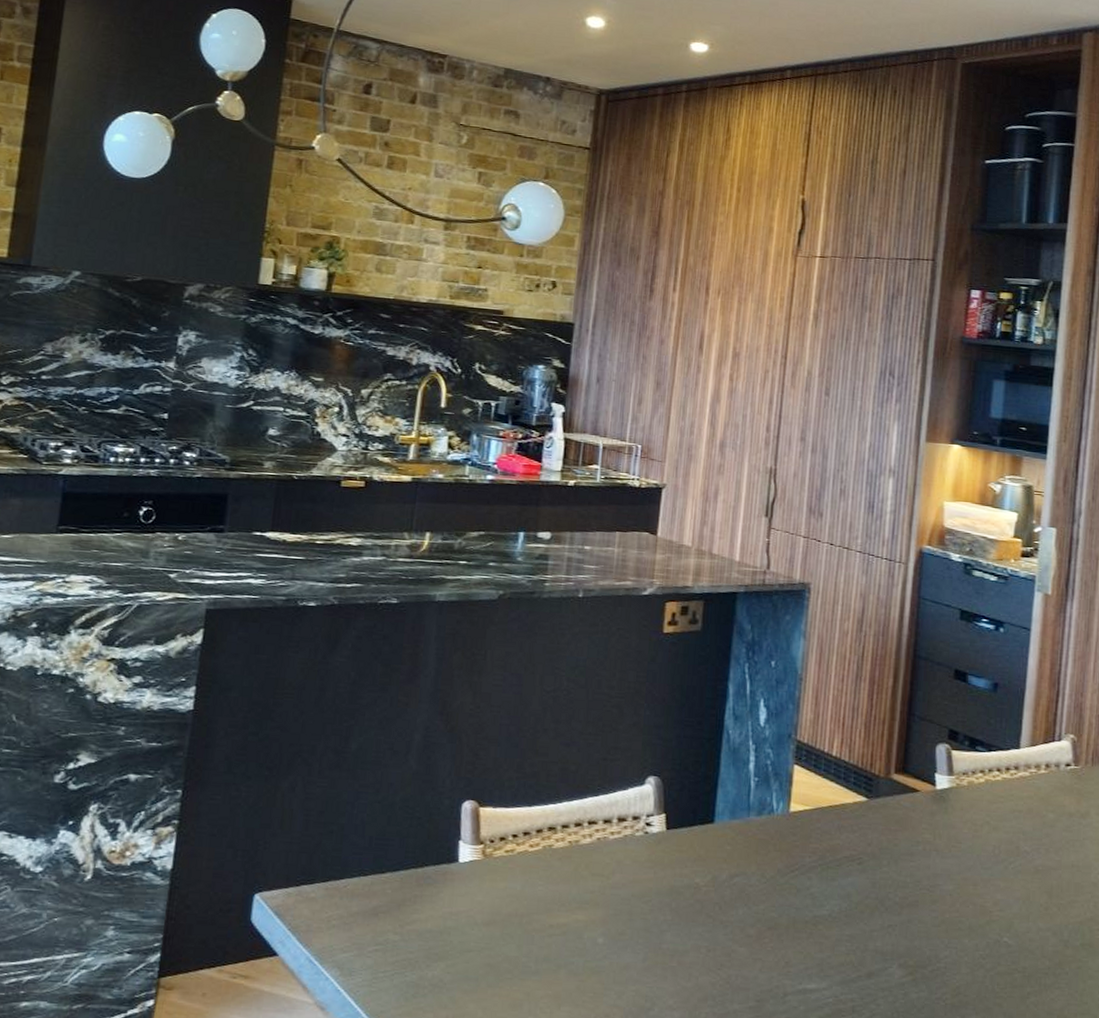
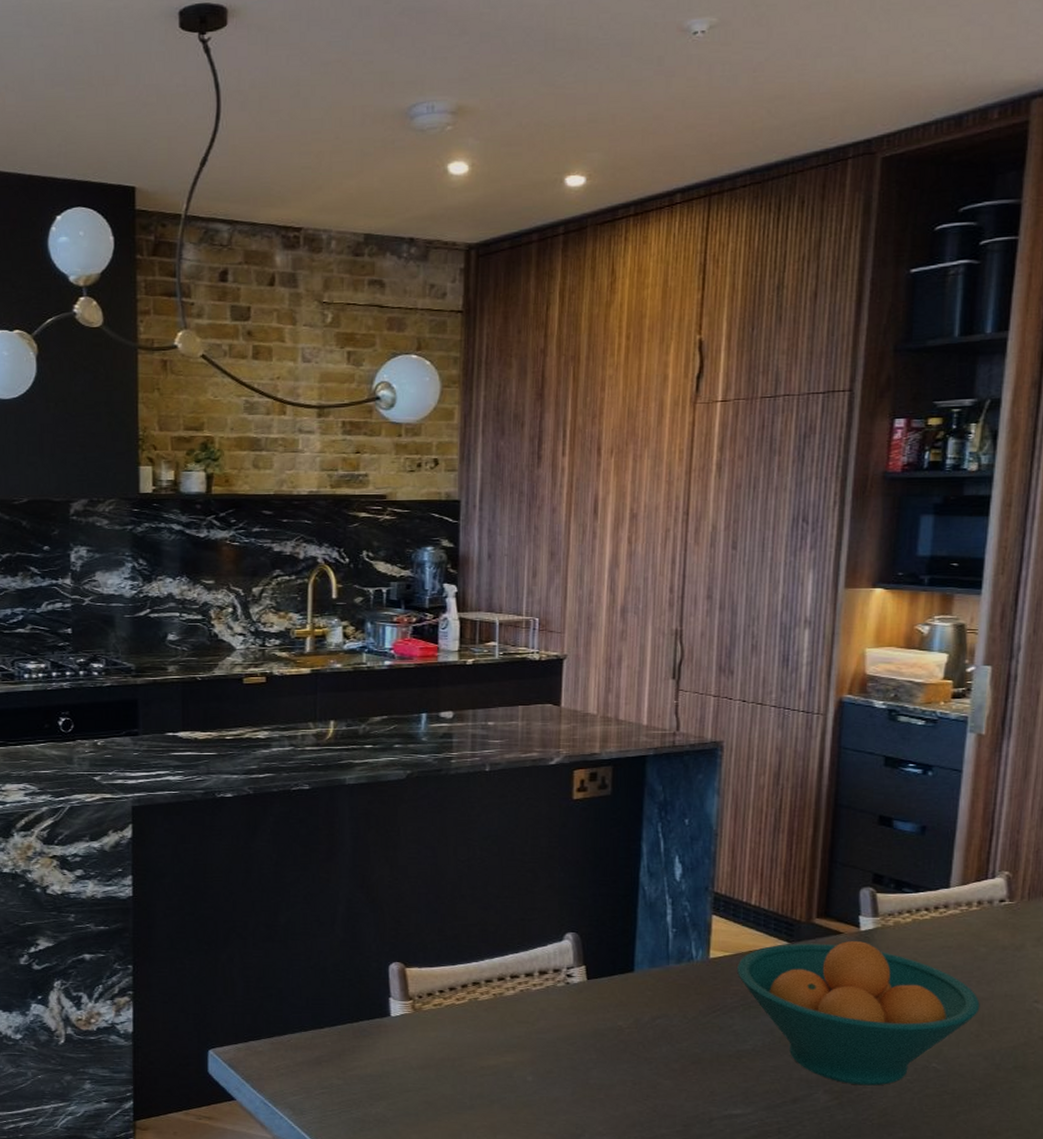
fruit bowl: none [816,799,1049,961] -> present [736,941,980,1086]

